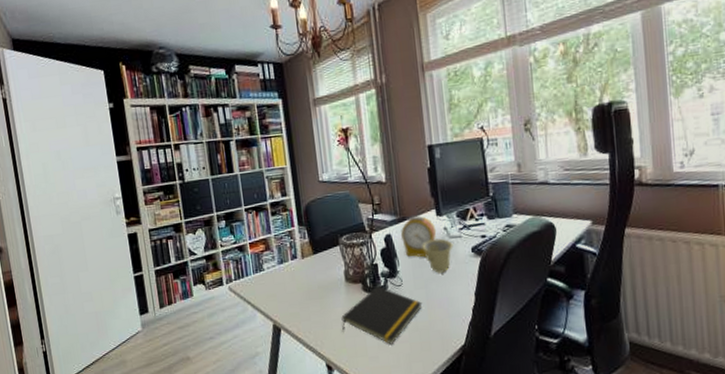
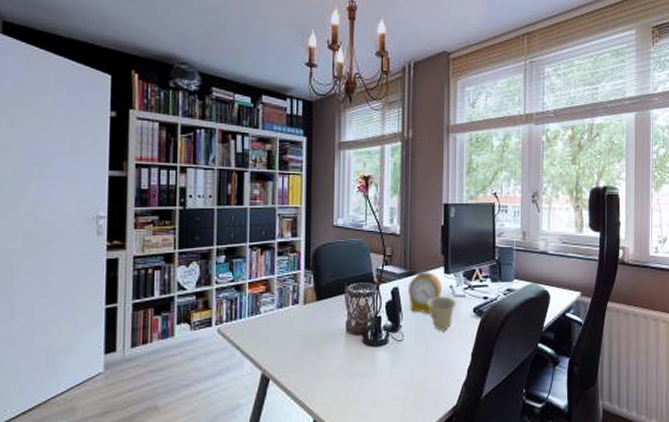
notepad: present [341,286,423,345] -> none [336,339,421,402]

